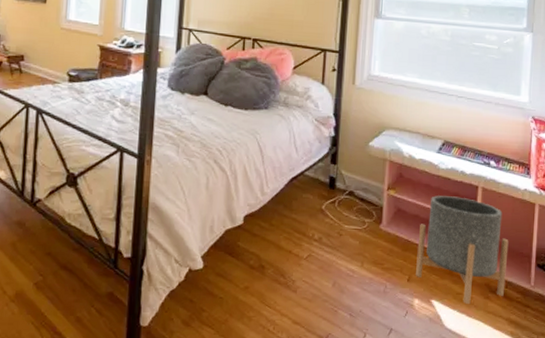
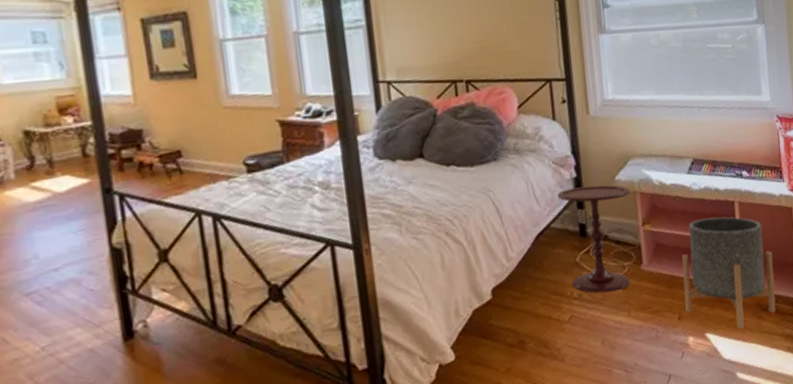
side table: none [314,145,381,243] -> present [557,185,630,293]

